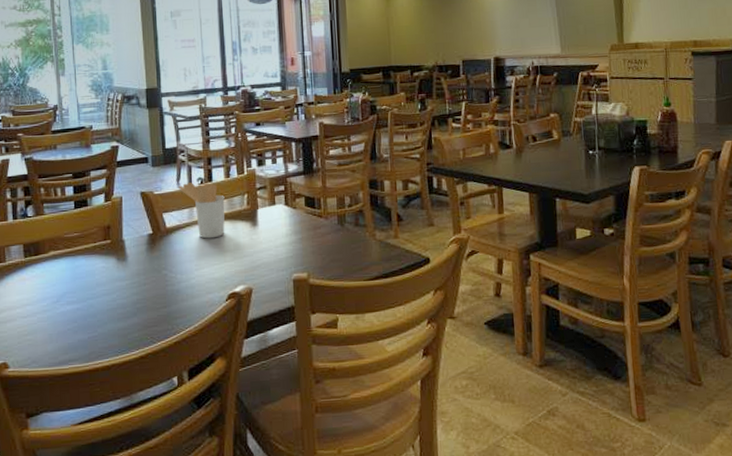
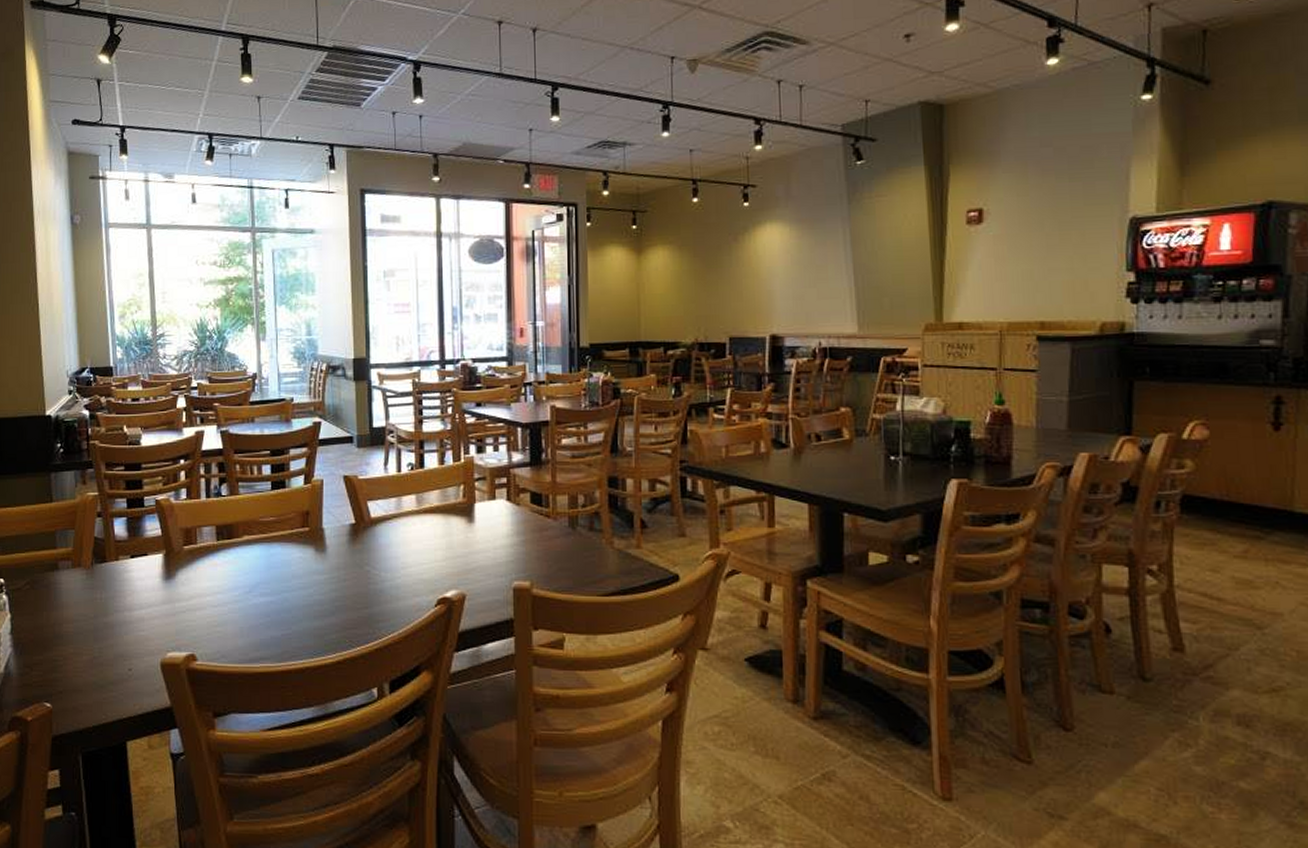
utensil holder: present [179,181,225,239] -> none [386,467,438,534]

